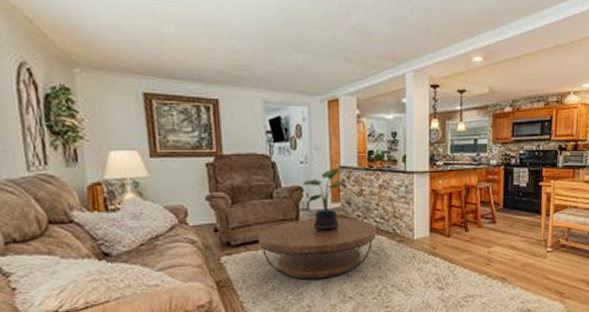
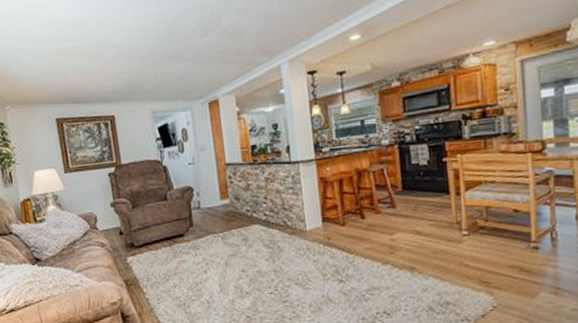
coffee table: present [258,217,376,280] -> none [157,213,267,277]
potted plant: present [303,168,347,232] -> none [192,165,234,229]

